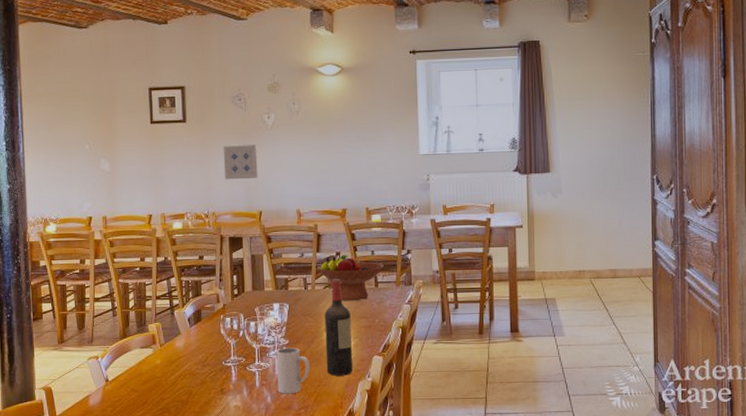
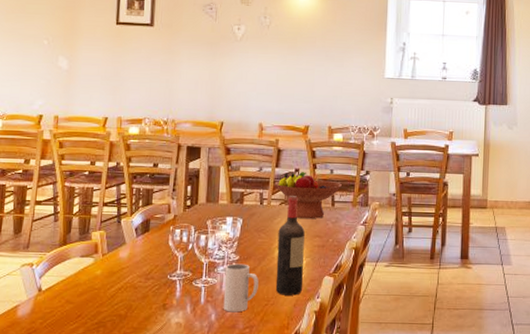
wall art: present [223,145,258,180] -> none [187,53,224,89]

